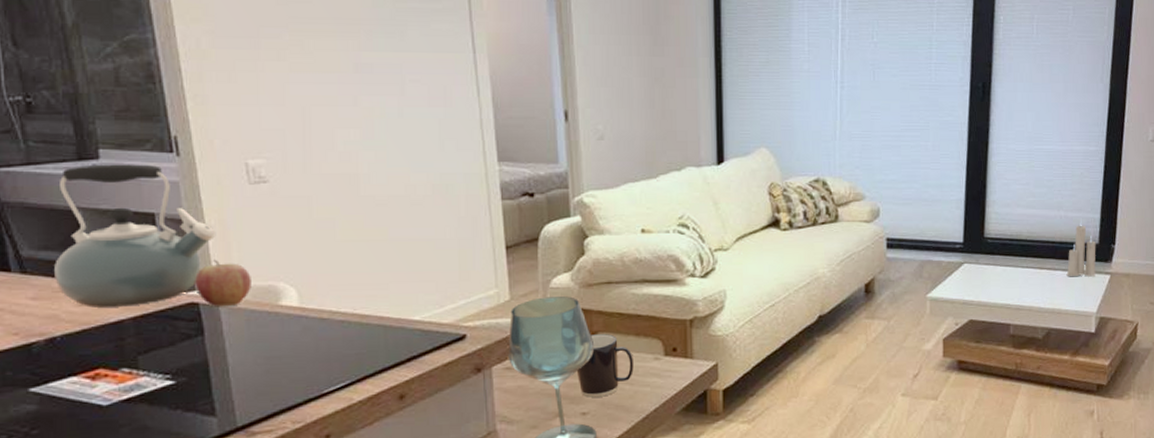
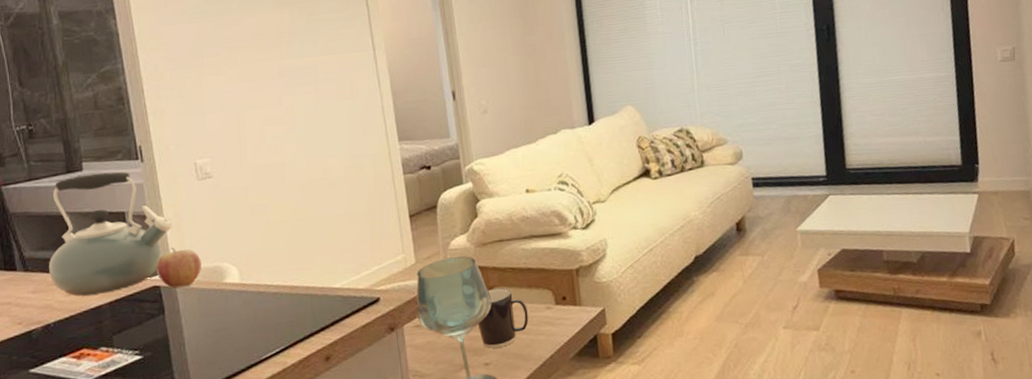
candle: present [1066,219,1096,277] -> none [932,142,964,200]

